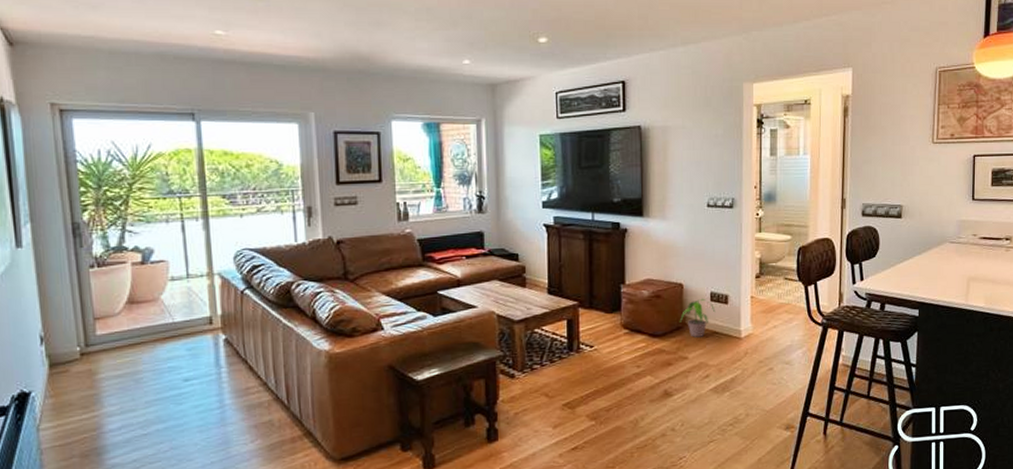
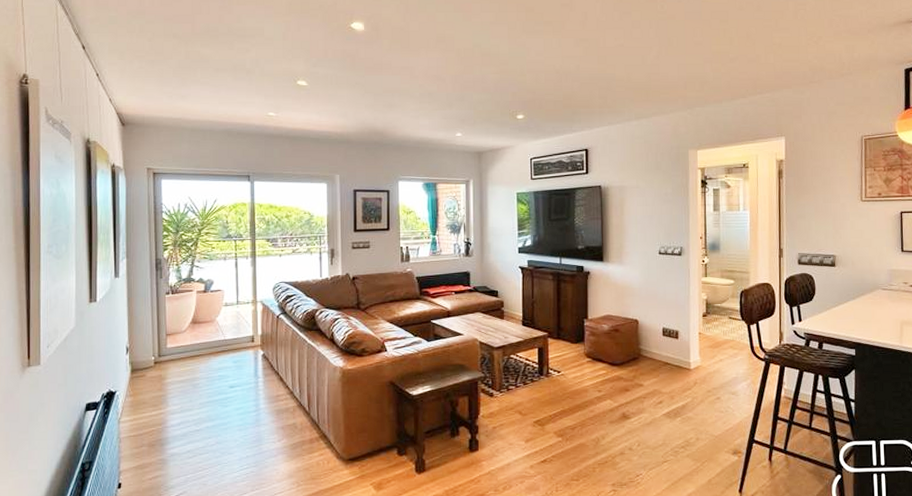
potted plant: present [680,298,716,337] -> none [636,333,668,367]

